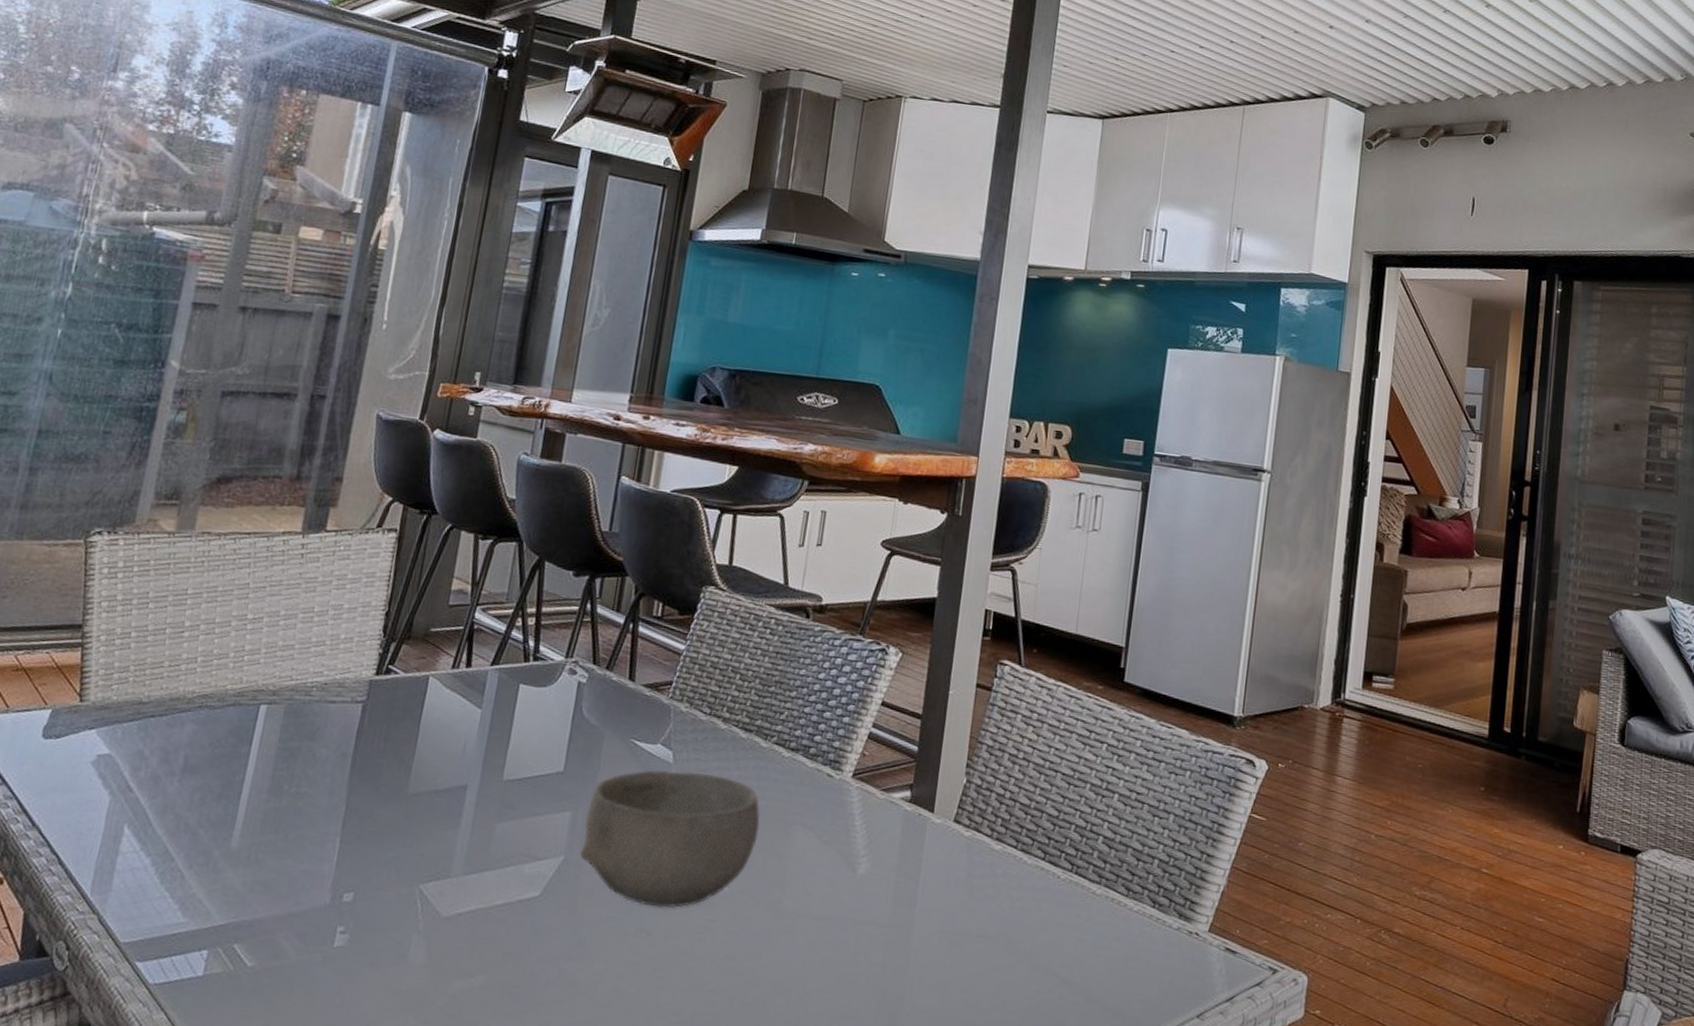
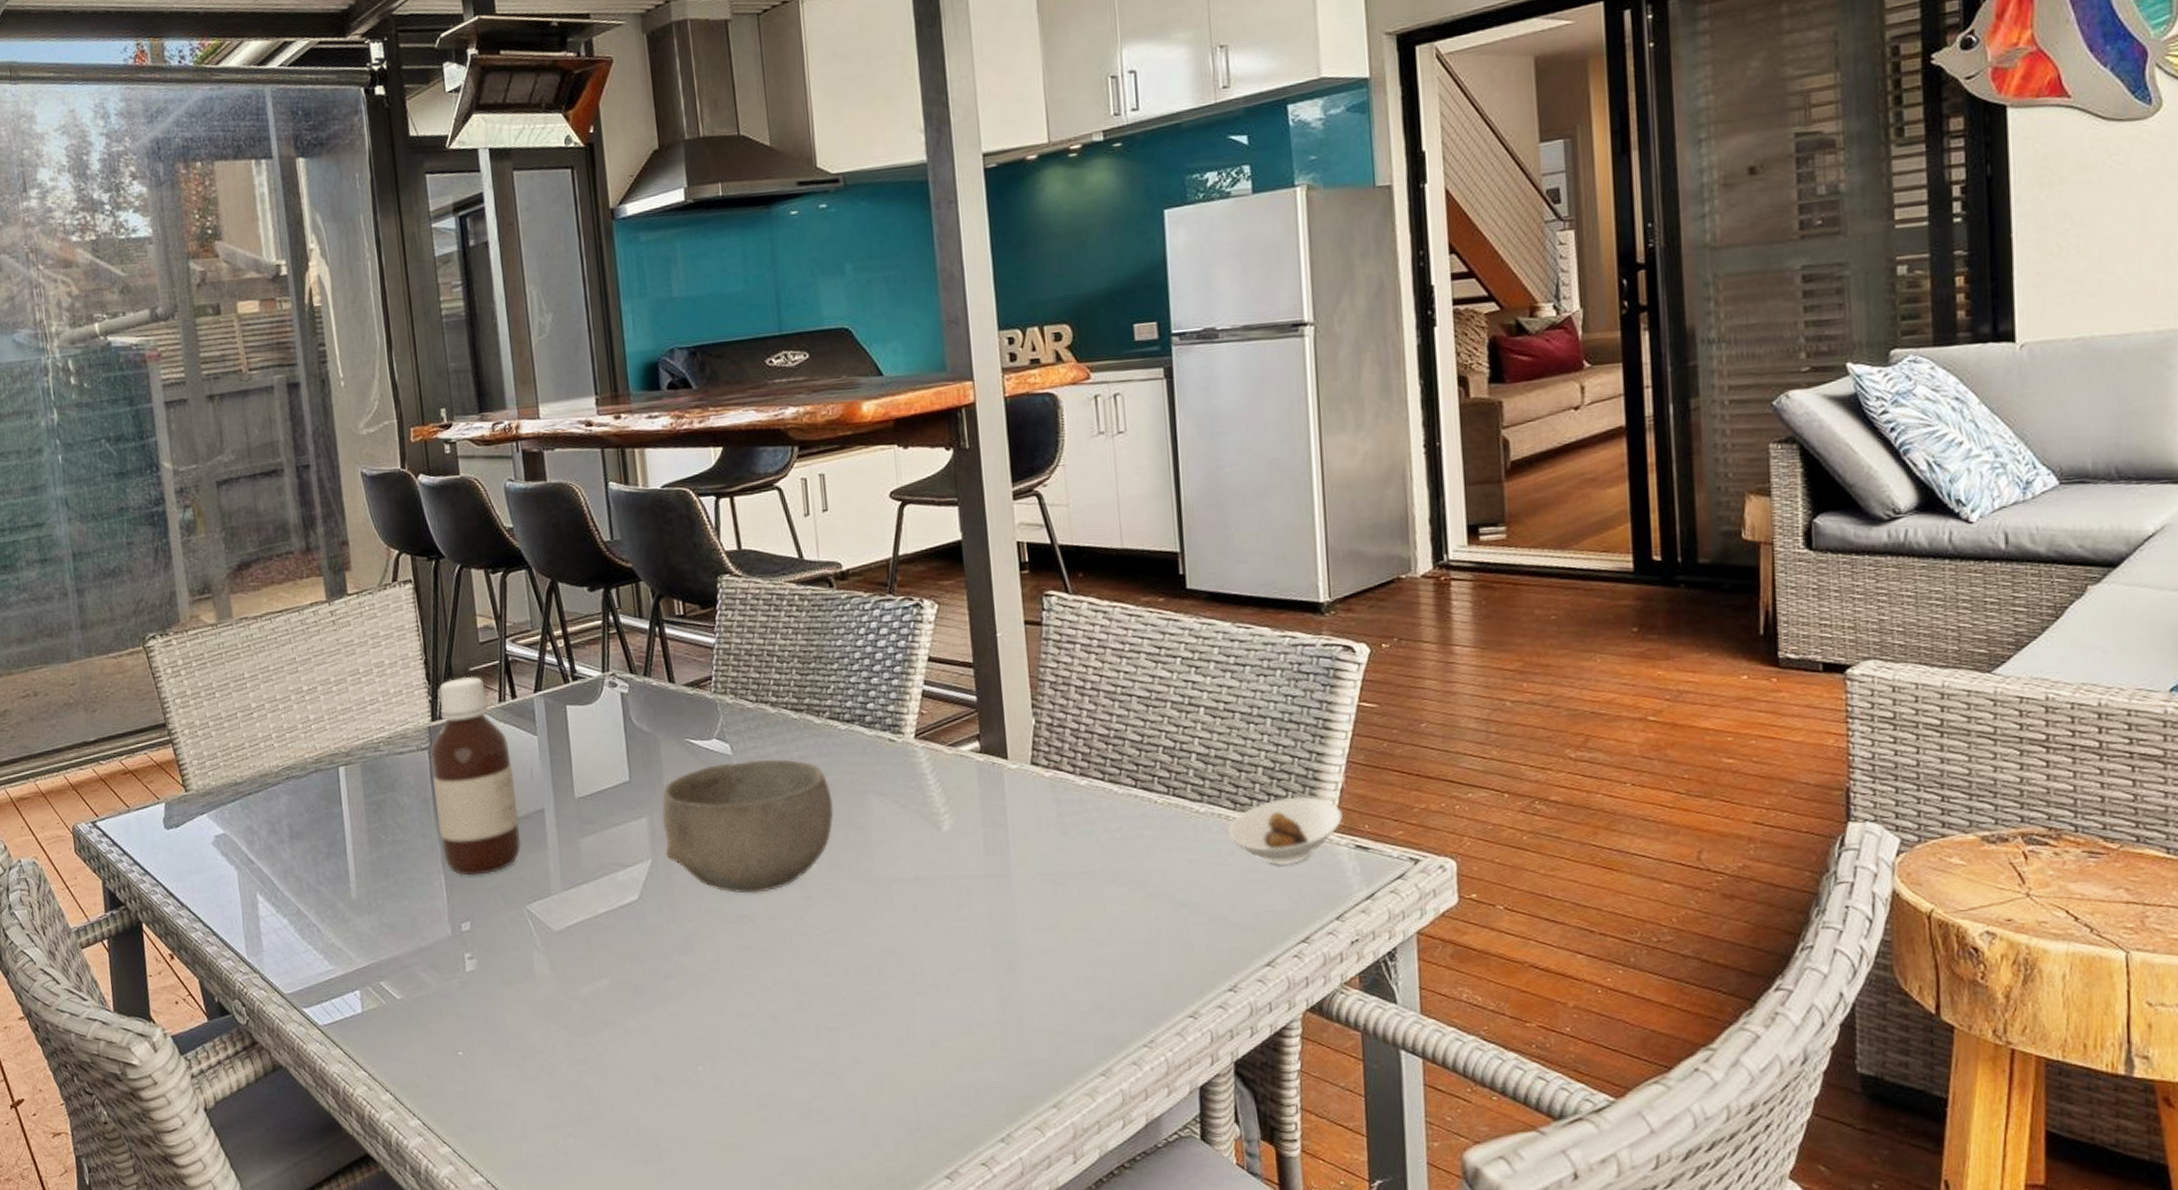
bottle: none [345,635,451,845] -> present [429,676,522,876]
saucer: none [1118,892,1219,957] -> present [1228,796,1343,865]

